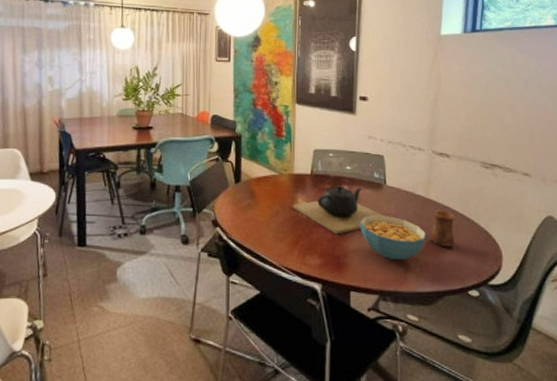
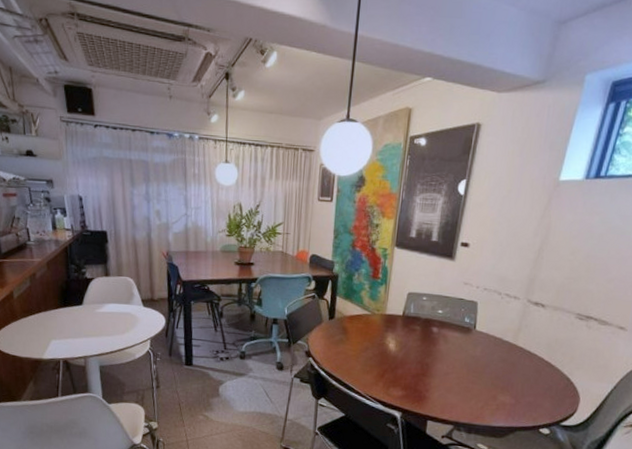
teapot: present [292,185,385,235] -> none [381,327,470,372]
cereal bowl: present [360,215,426,261] -> none [444,356,508,398]
cup: present [430,210,455,247] -> none [511,356,539,390]

